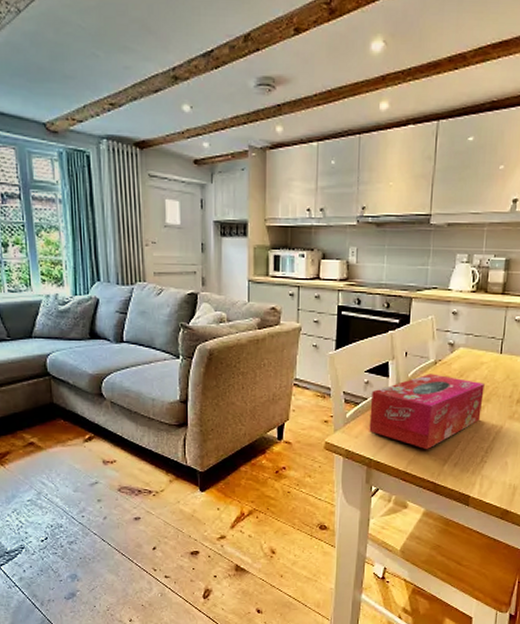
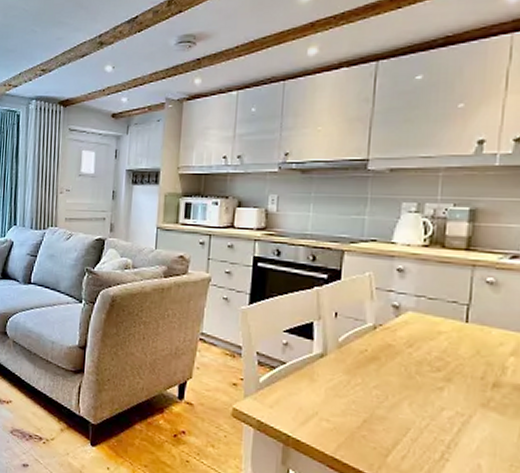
tissue box: present [369,373,485,450] -> none [287,340,444,434]

